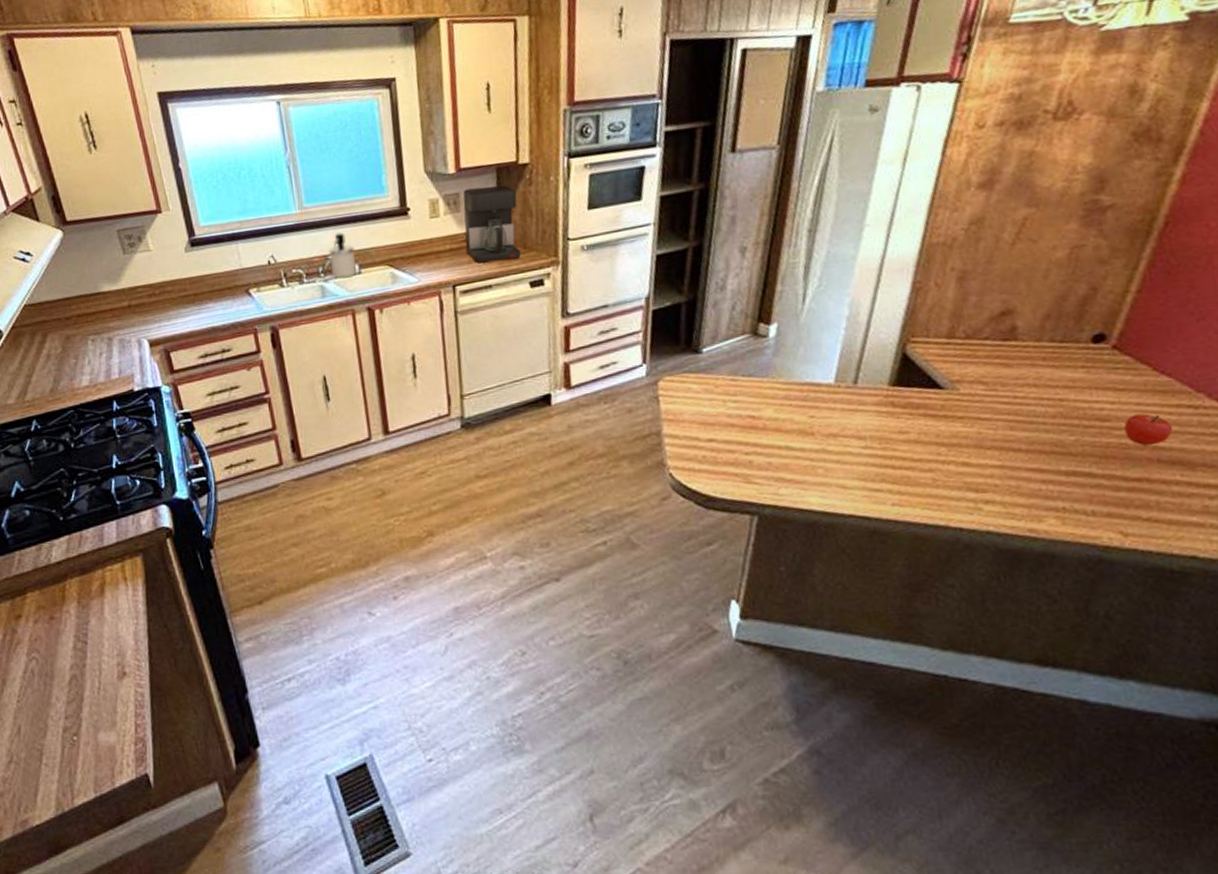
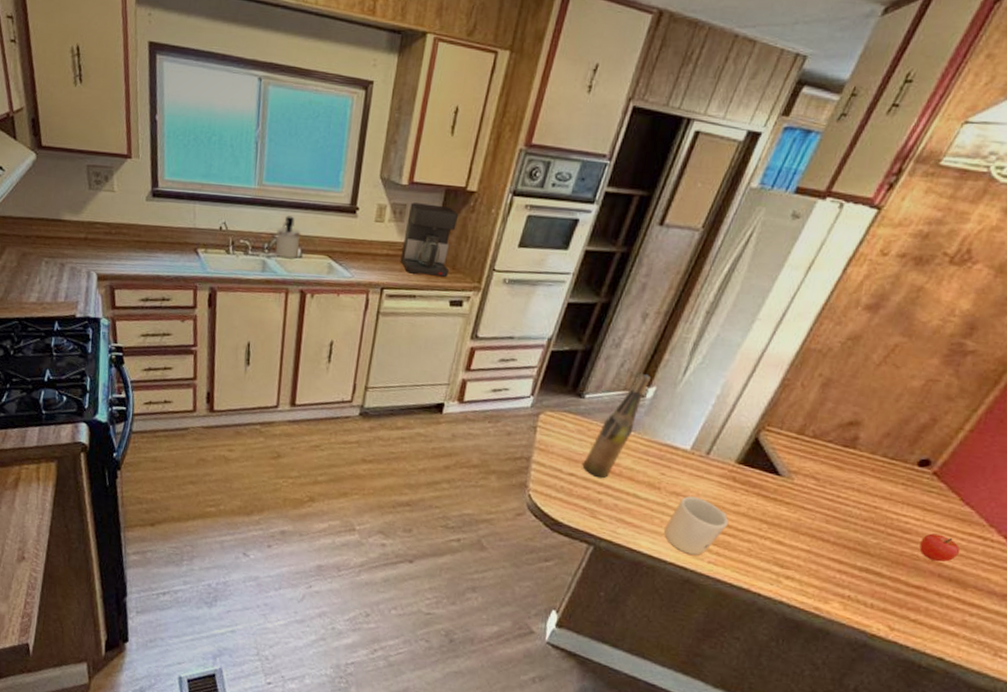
wine bottle: none [720,311,770,437] -> present [582,372,652,478]
mug: none [832,433,902,501] -> present [664,496,729,556]

